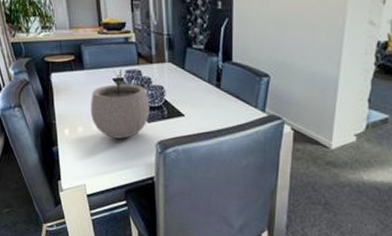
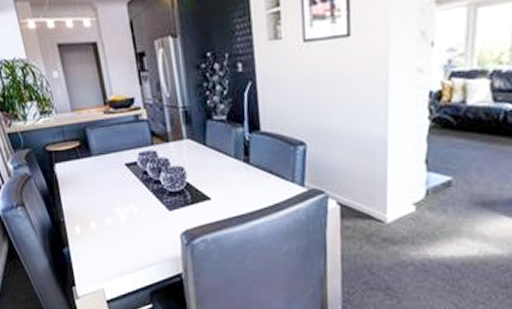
plant pot: present [90,68,150,139] -> none [102,151,171,232]

